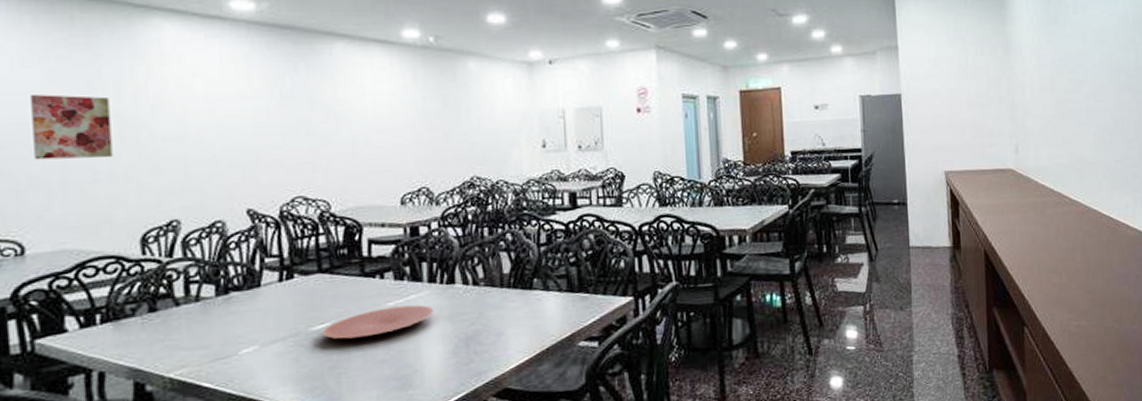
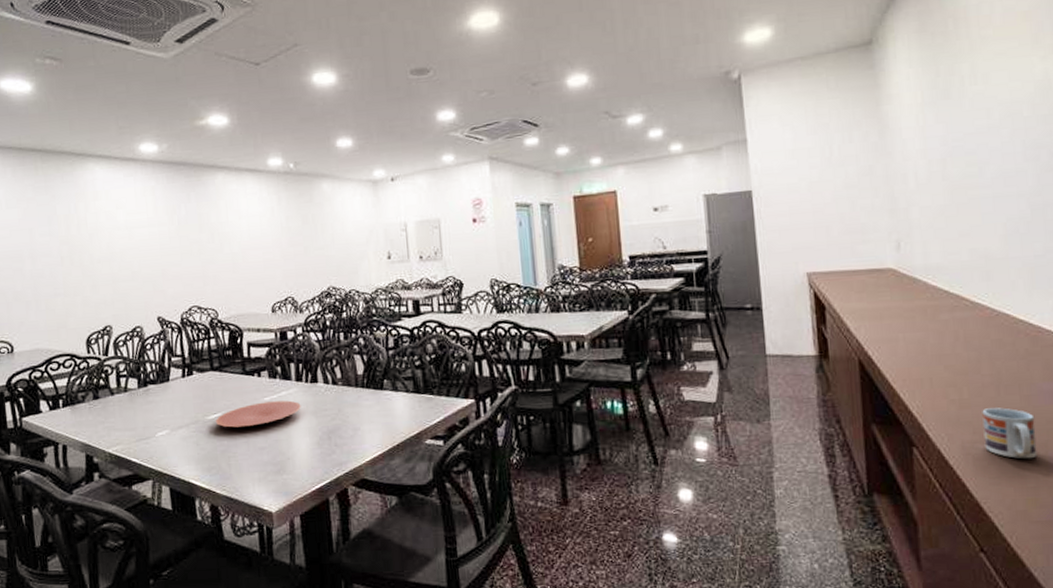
wall art: present [31,94,113,160] -> none [13,228,66,279]
cup: none [1075,289,1114,333] -> present [982,407,1037,460]

